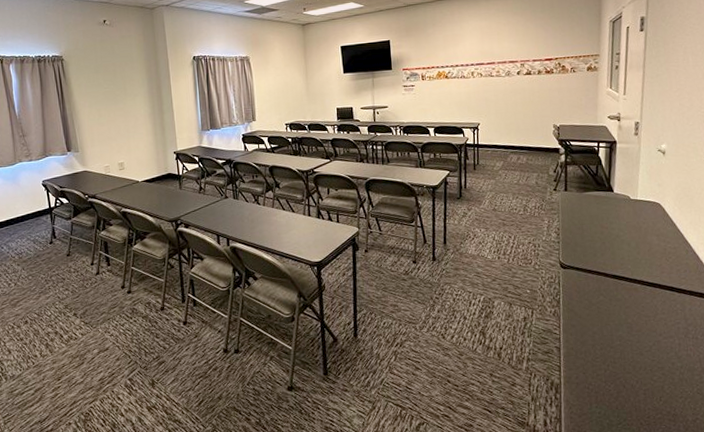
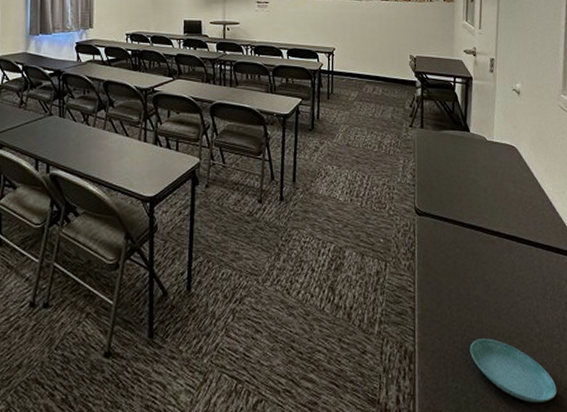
saucer: none [612,372,697,425] -> present [470,338,557,403]

